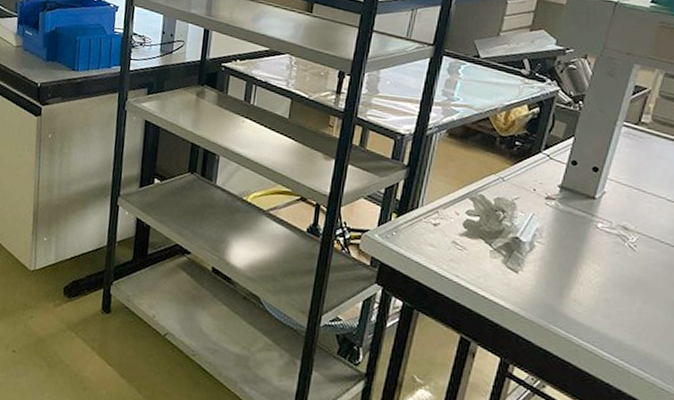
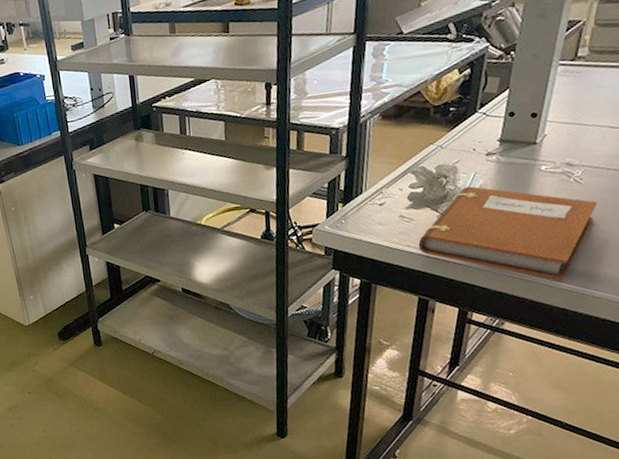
notebook: none [467,226,650,351] -> present [418,186,598,281]

